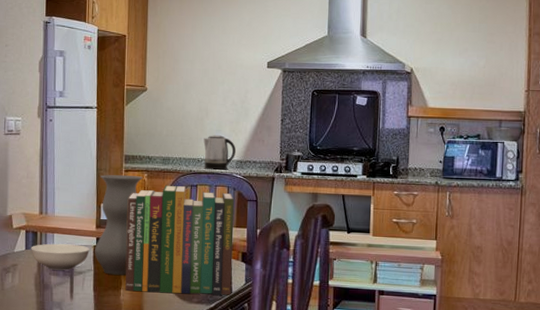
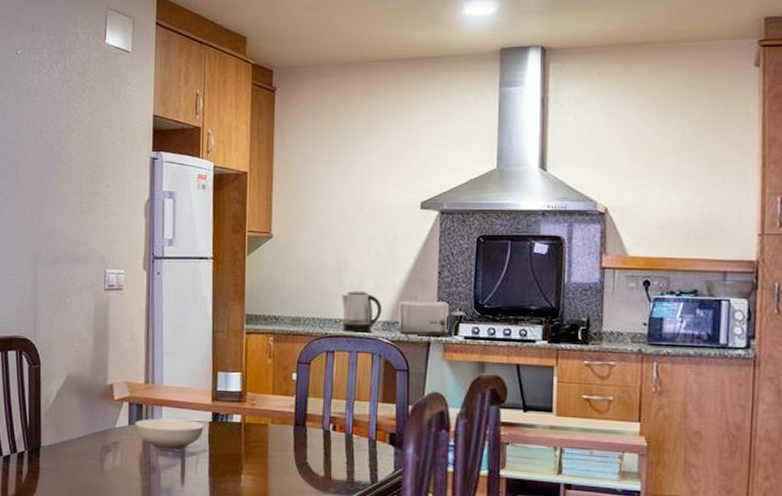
vase: present [95,175,143,275] -> none [210,338,268,458]
books: present [125,185,234,295] -> none [247,350,380,485]
toaster: none [249,143,293,173] -> present [398,300,453,337]

